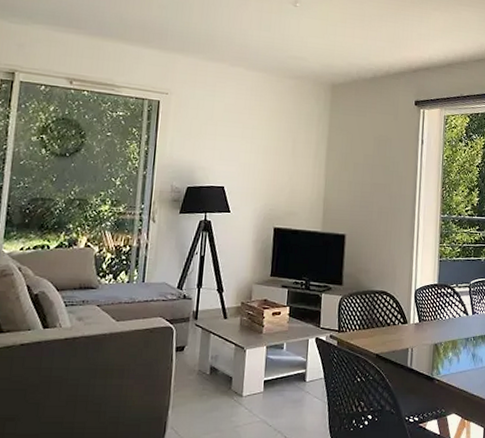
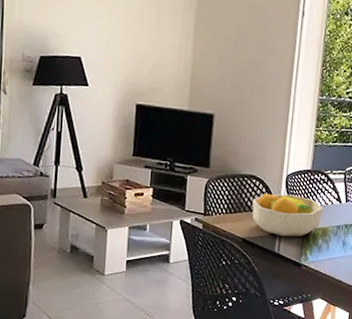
fruit bowl: none [383,308,451,351] -> present [252,193,323,237]

